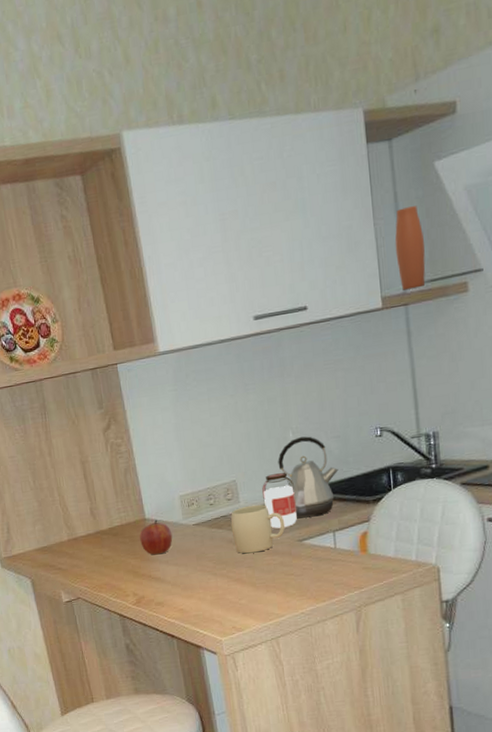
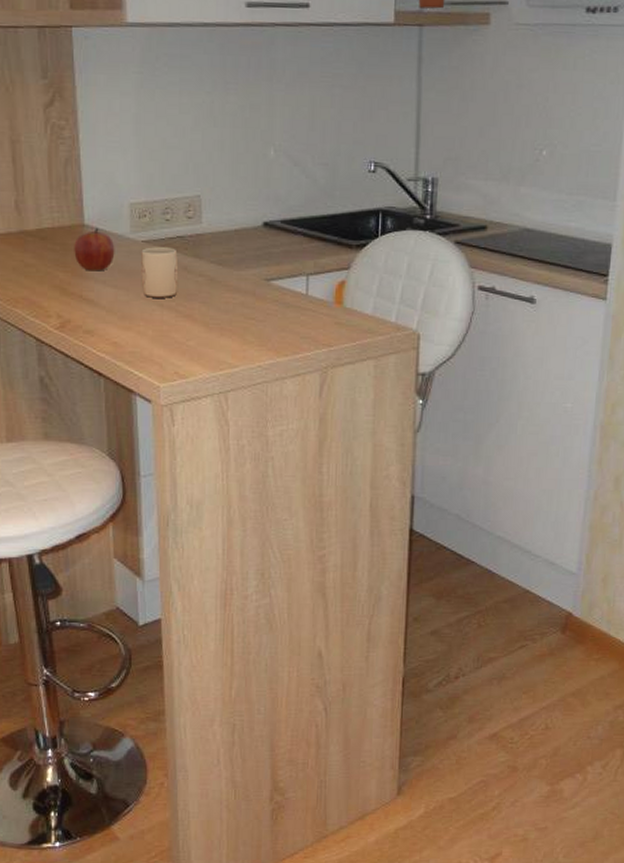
mug: none [193,526,227,569] -> present [141,247,179,298]
mug: present [230,504,286,554] -> none [188,228,253,287]
jar: present [262,472,297,529] -> none [230,195,270,262]
kettle: present [278,436,338,519] -> none [253,157,322,254]

